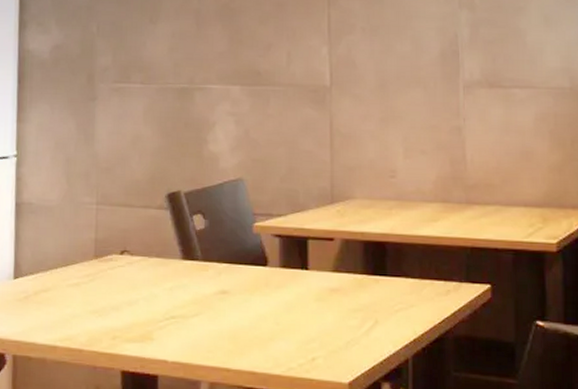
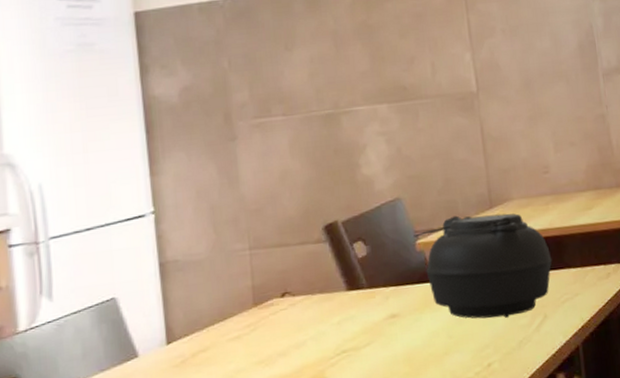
teapot: none [252,205,390,316] -> present [413,213,552,319]

